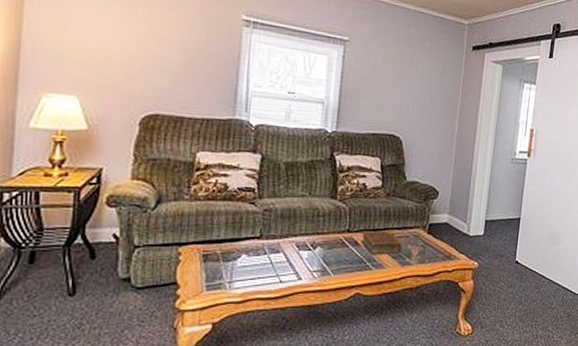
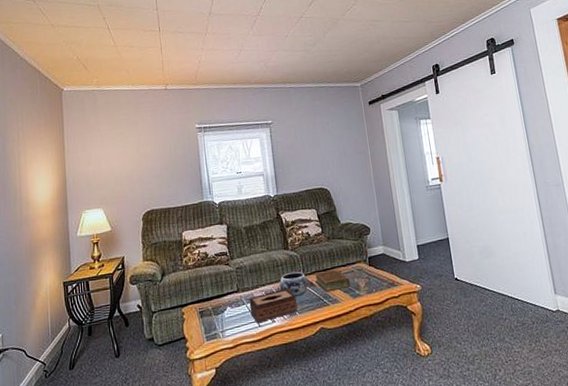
tissue box: none [271,243,335,279] -> present [249,288,298,324]
decorative bowl: none [316,225,353,254] -> present [279,271,309,296]

